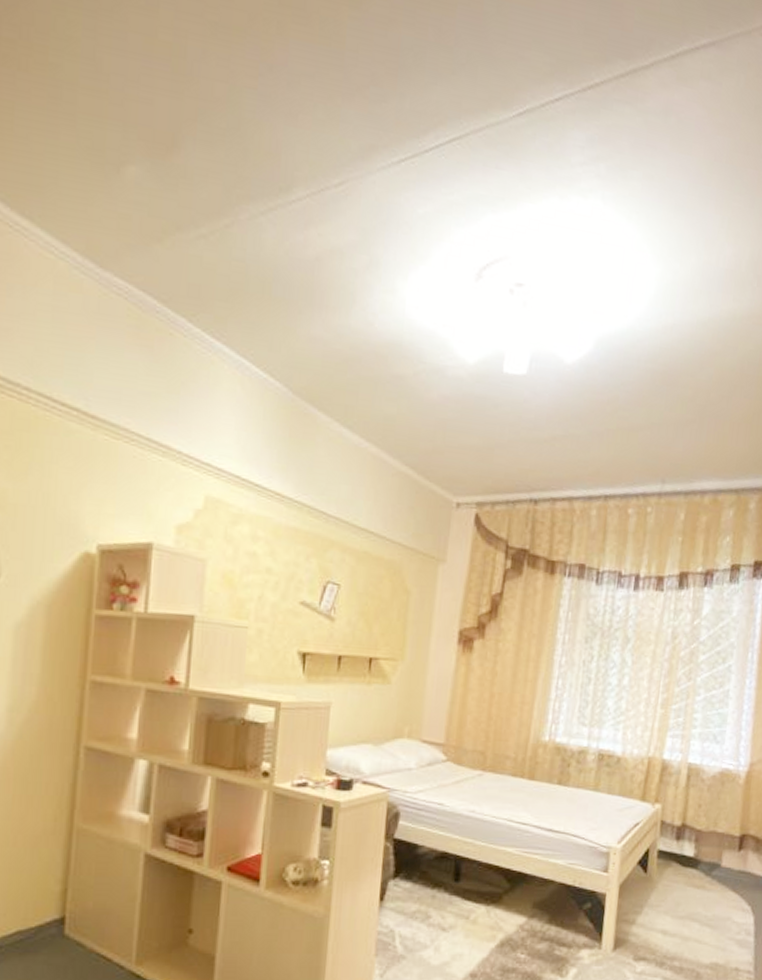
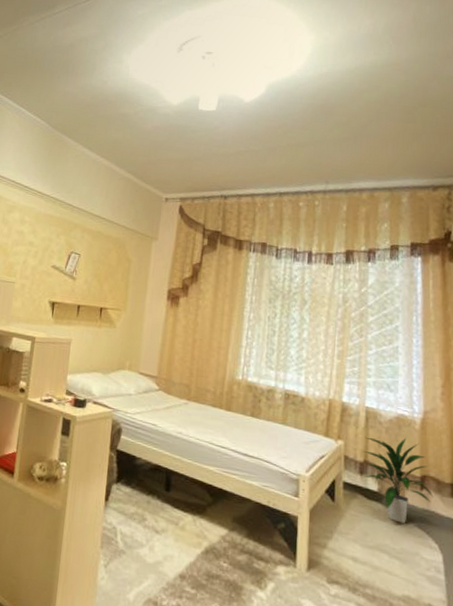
indoor plant: none [679,795,751,888] -> present [362,438,434,524]

